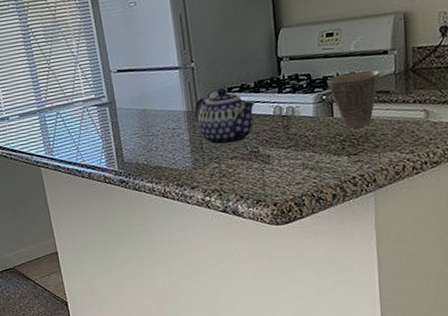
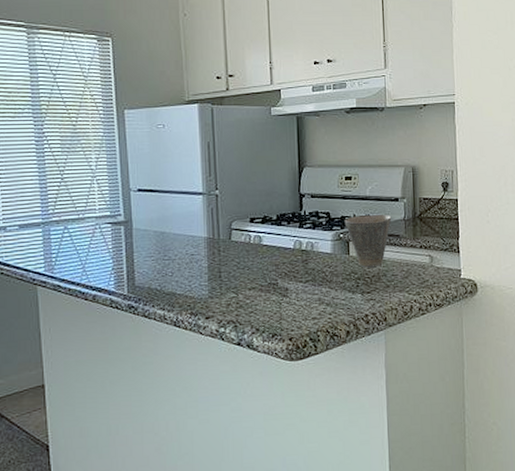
teapot: present [195,88,255,146] -> none [216,218,277,275]

